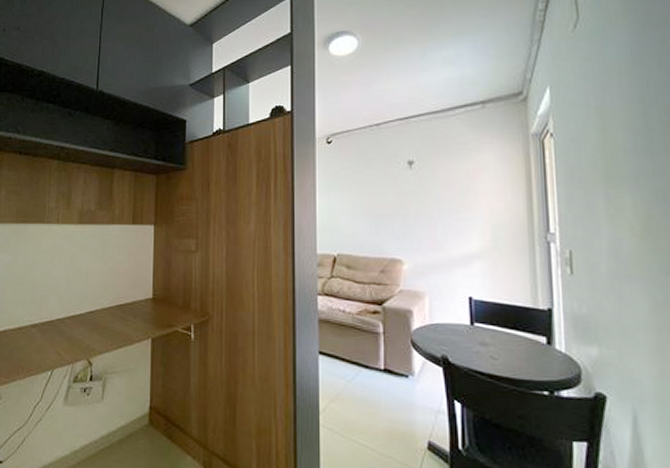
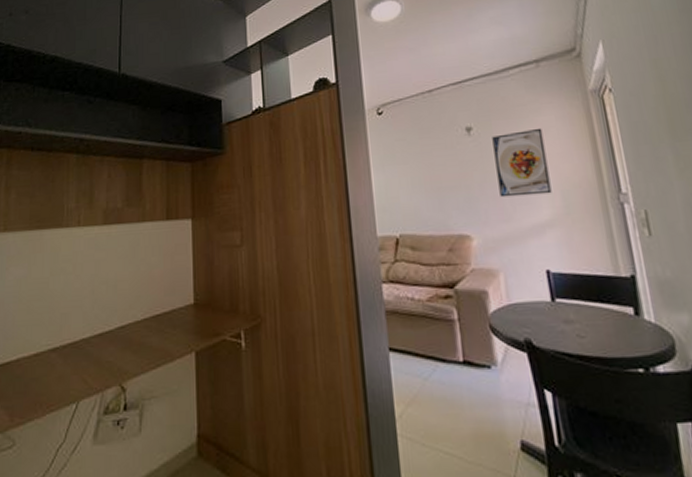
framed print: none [432,166,483,228] -> present [492,128,552,198]

